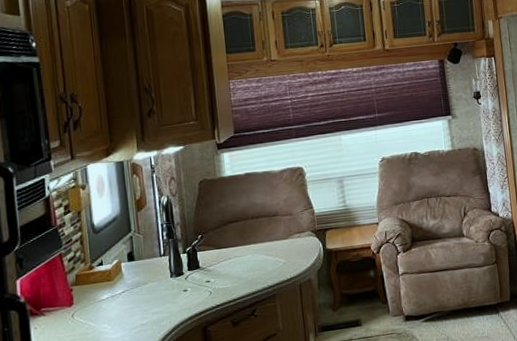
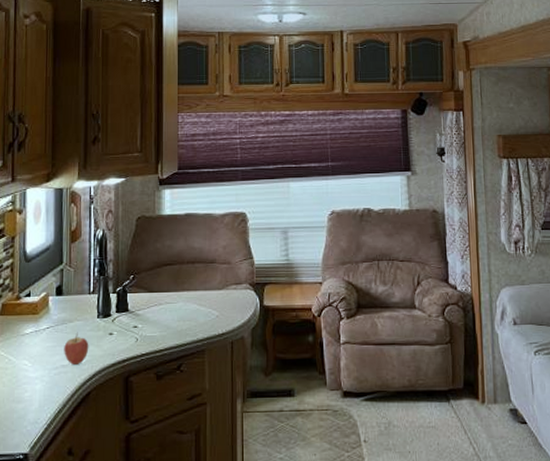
fruit: none [141,292,166,323] -> present [64,332,89,365]

